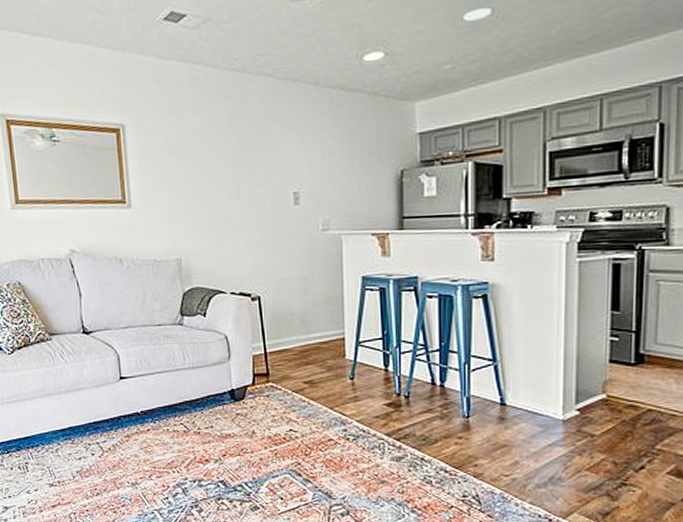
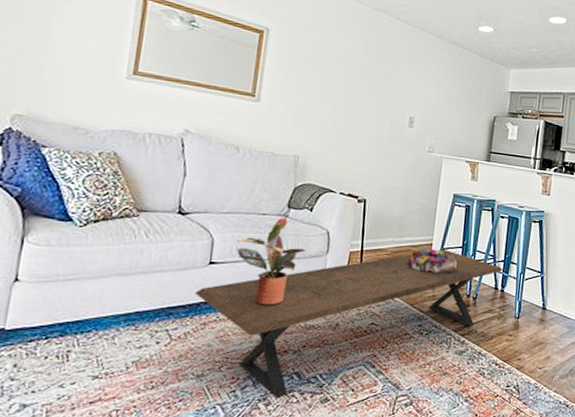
coffee table: none [114,342,441,506] -> present [195,248,504,399]
potted plant: none [140,325,207,416] -> present [236,217,306,306]
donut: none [319,344,379,372] -> present [408,248,457,274]

